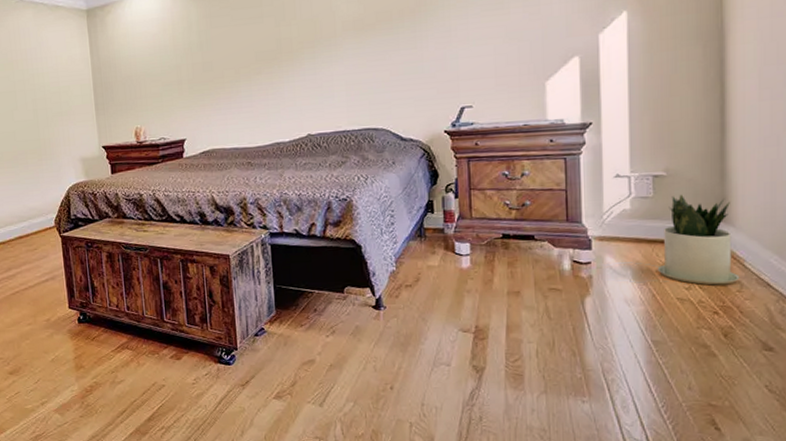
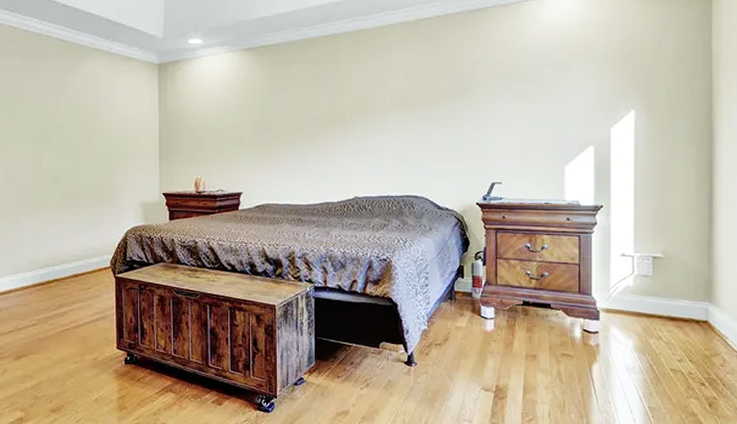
planter: present [657,194,740,285] -> none [654,275,723,359]

